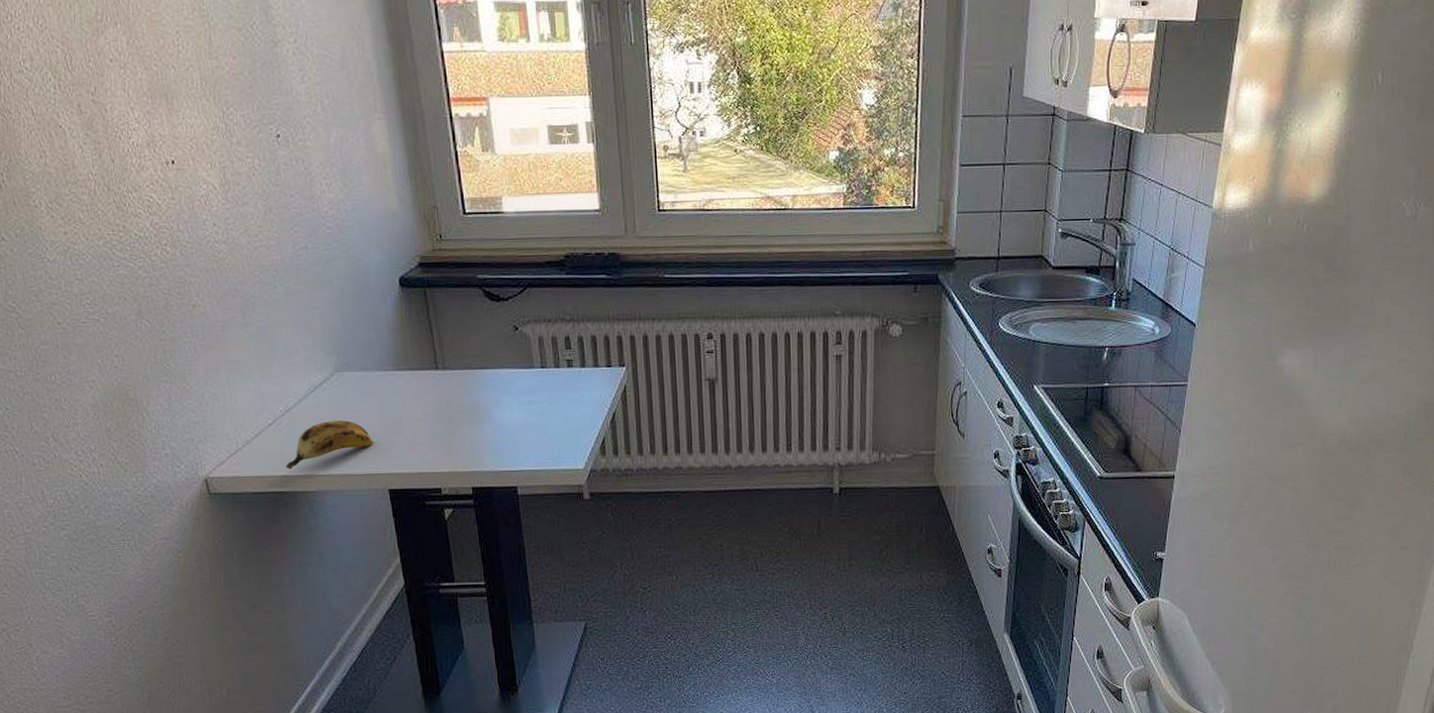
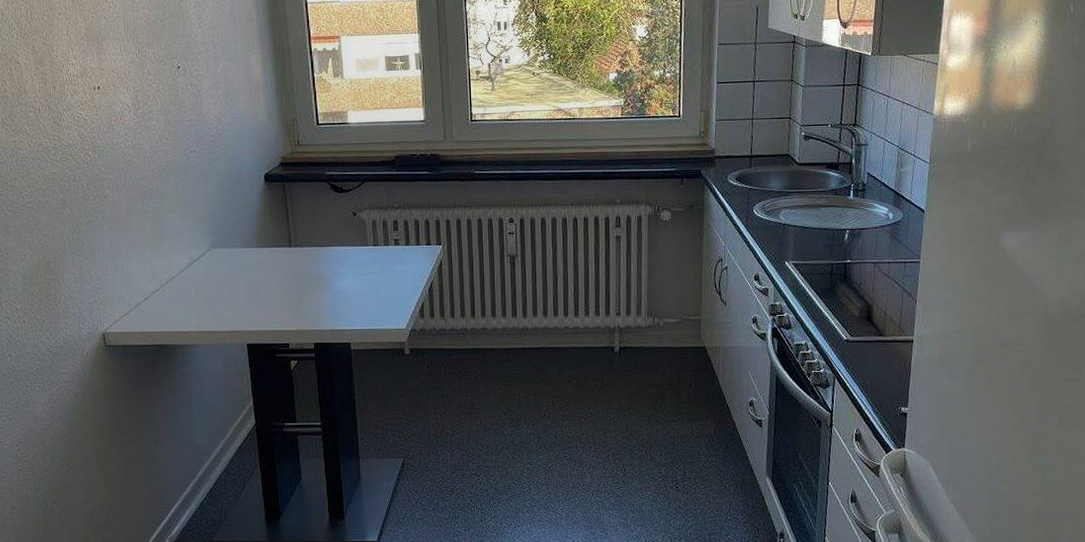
banana: present [285,420,374,469] -> none [166,287,237,327]

